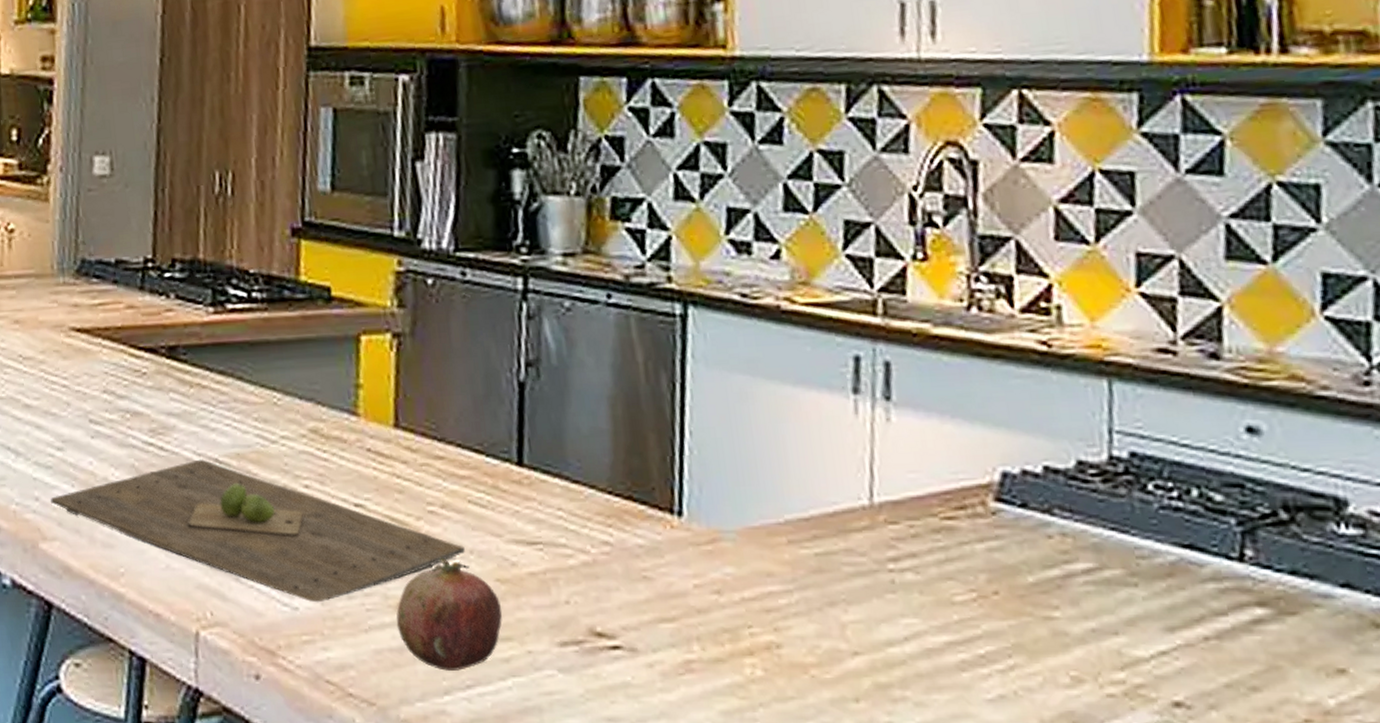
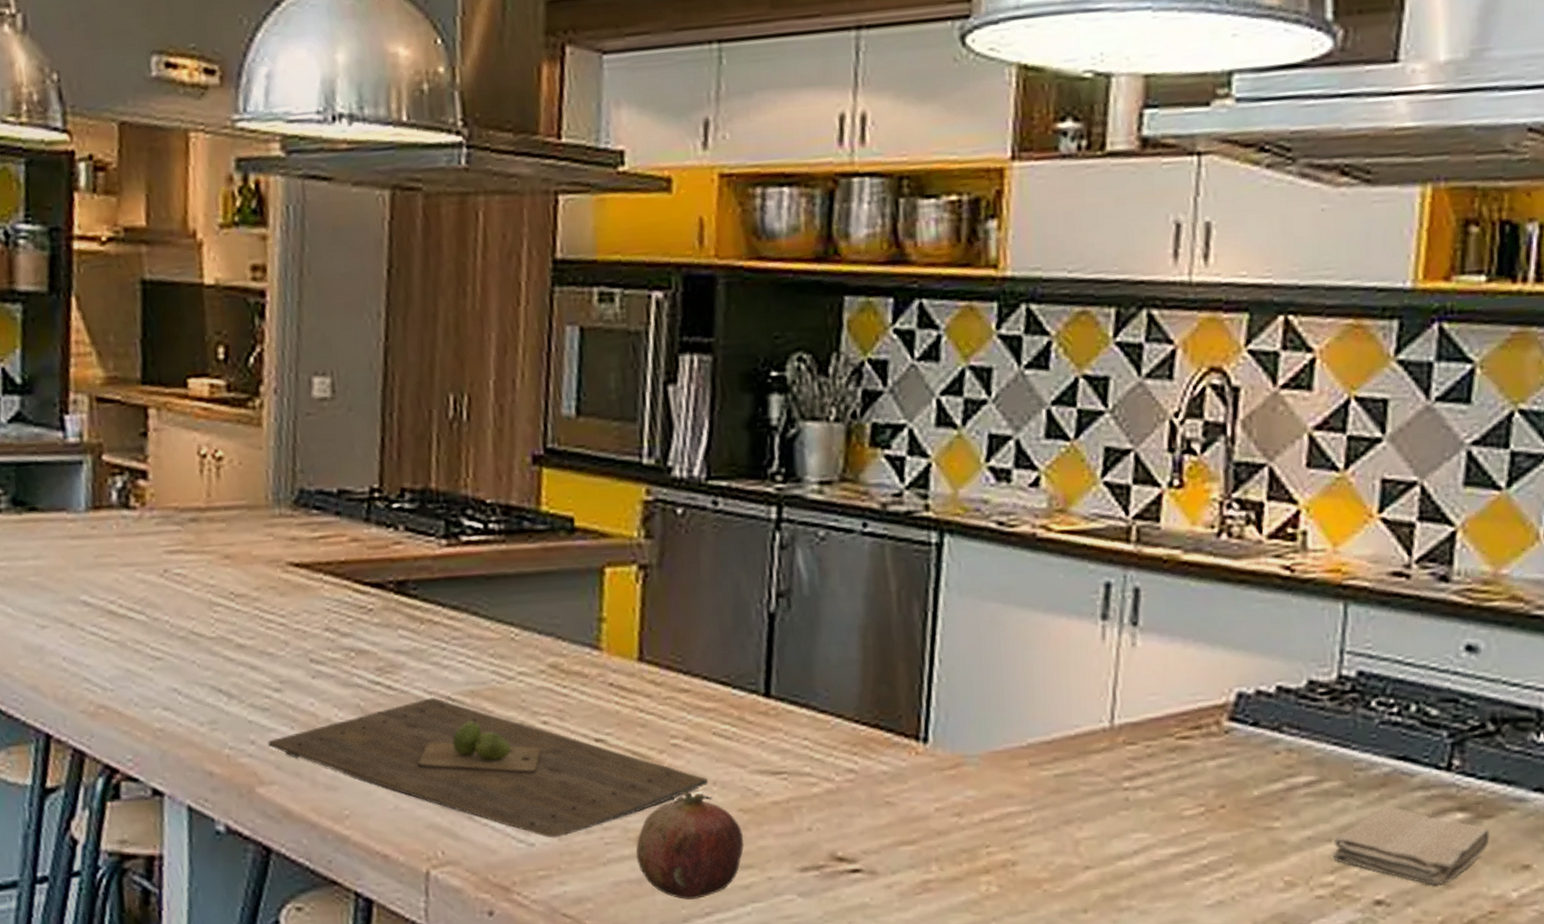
washcloth: none [1120,597,1296,687] -> present [1333,805,1490,885]

